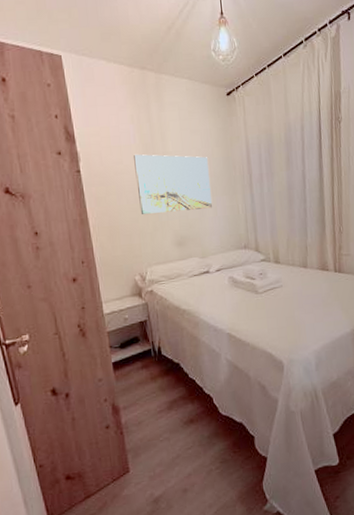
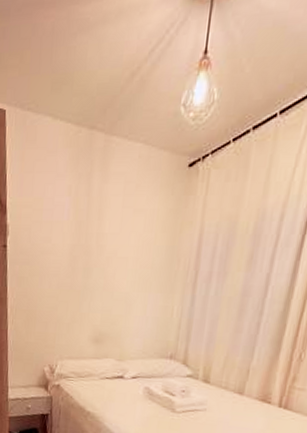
wall art: present [134,154,212,214] -> none [61,232,148,306]

